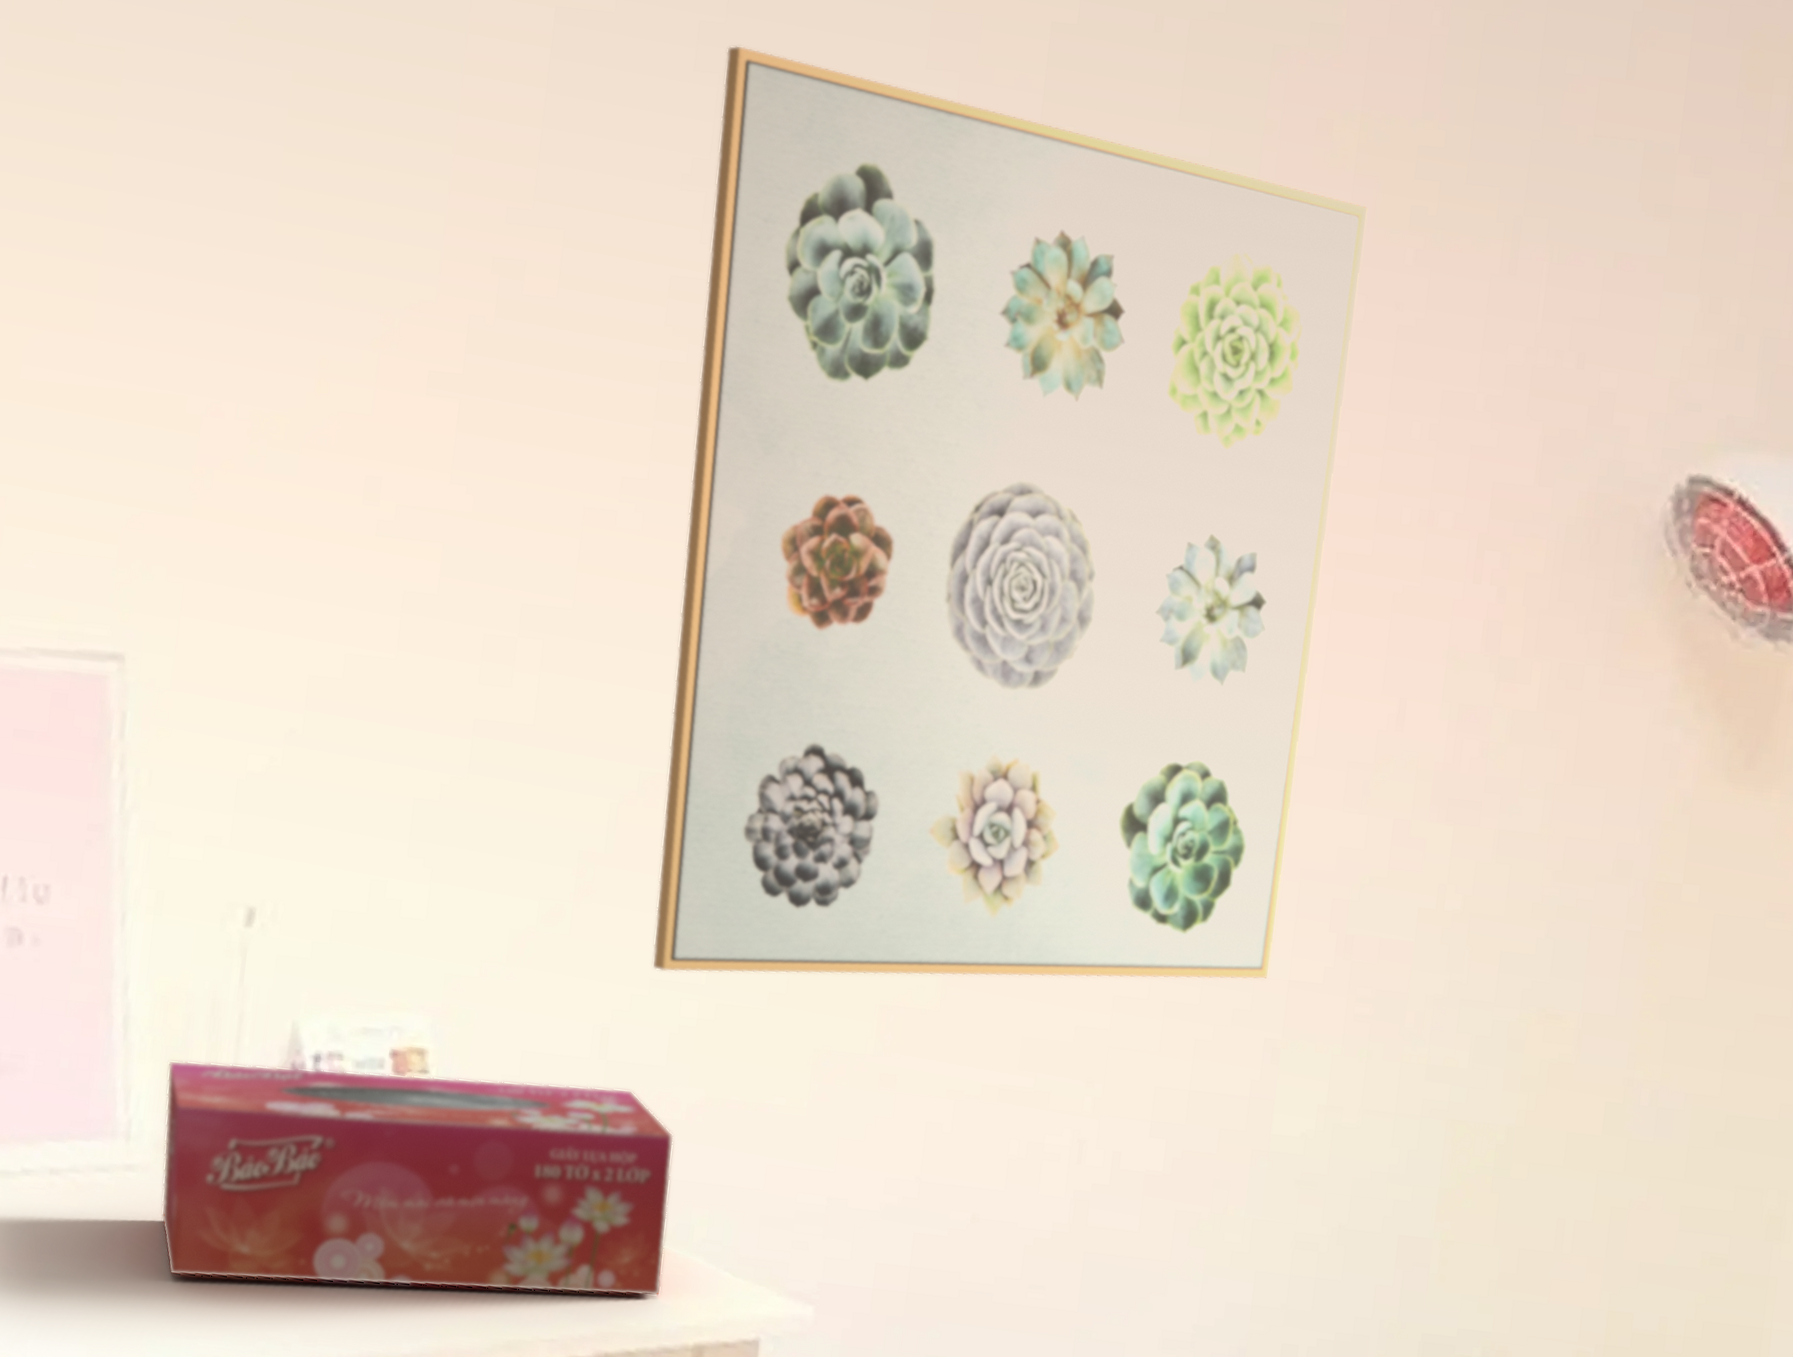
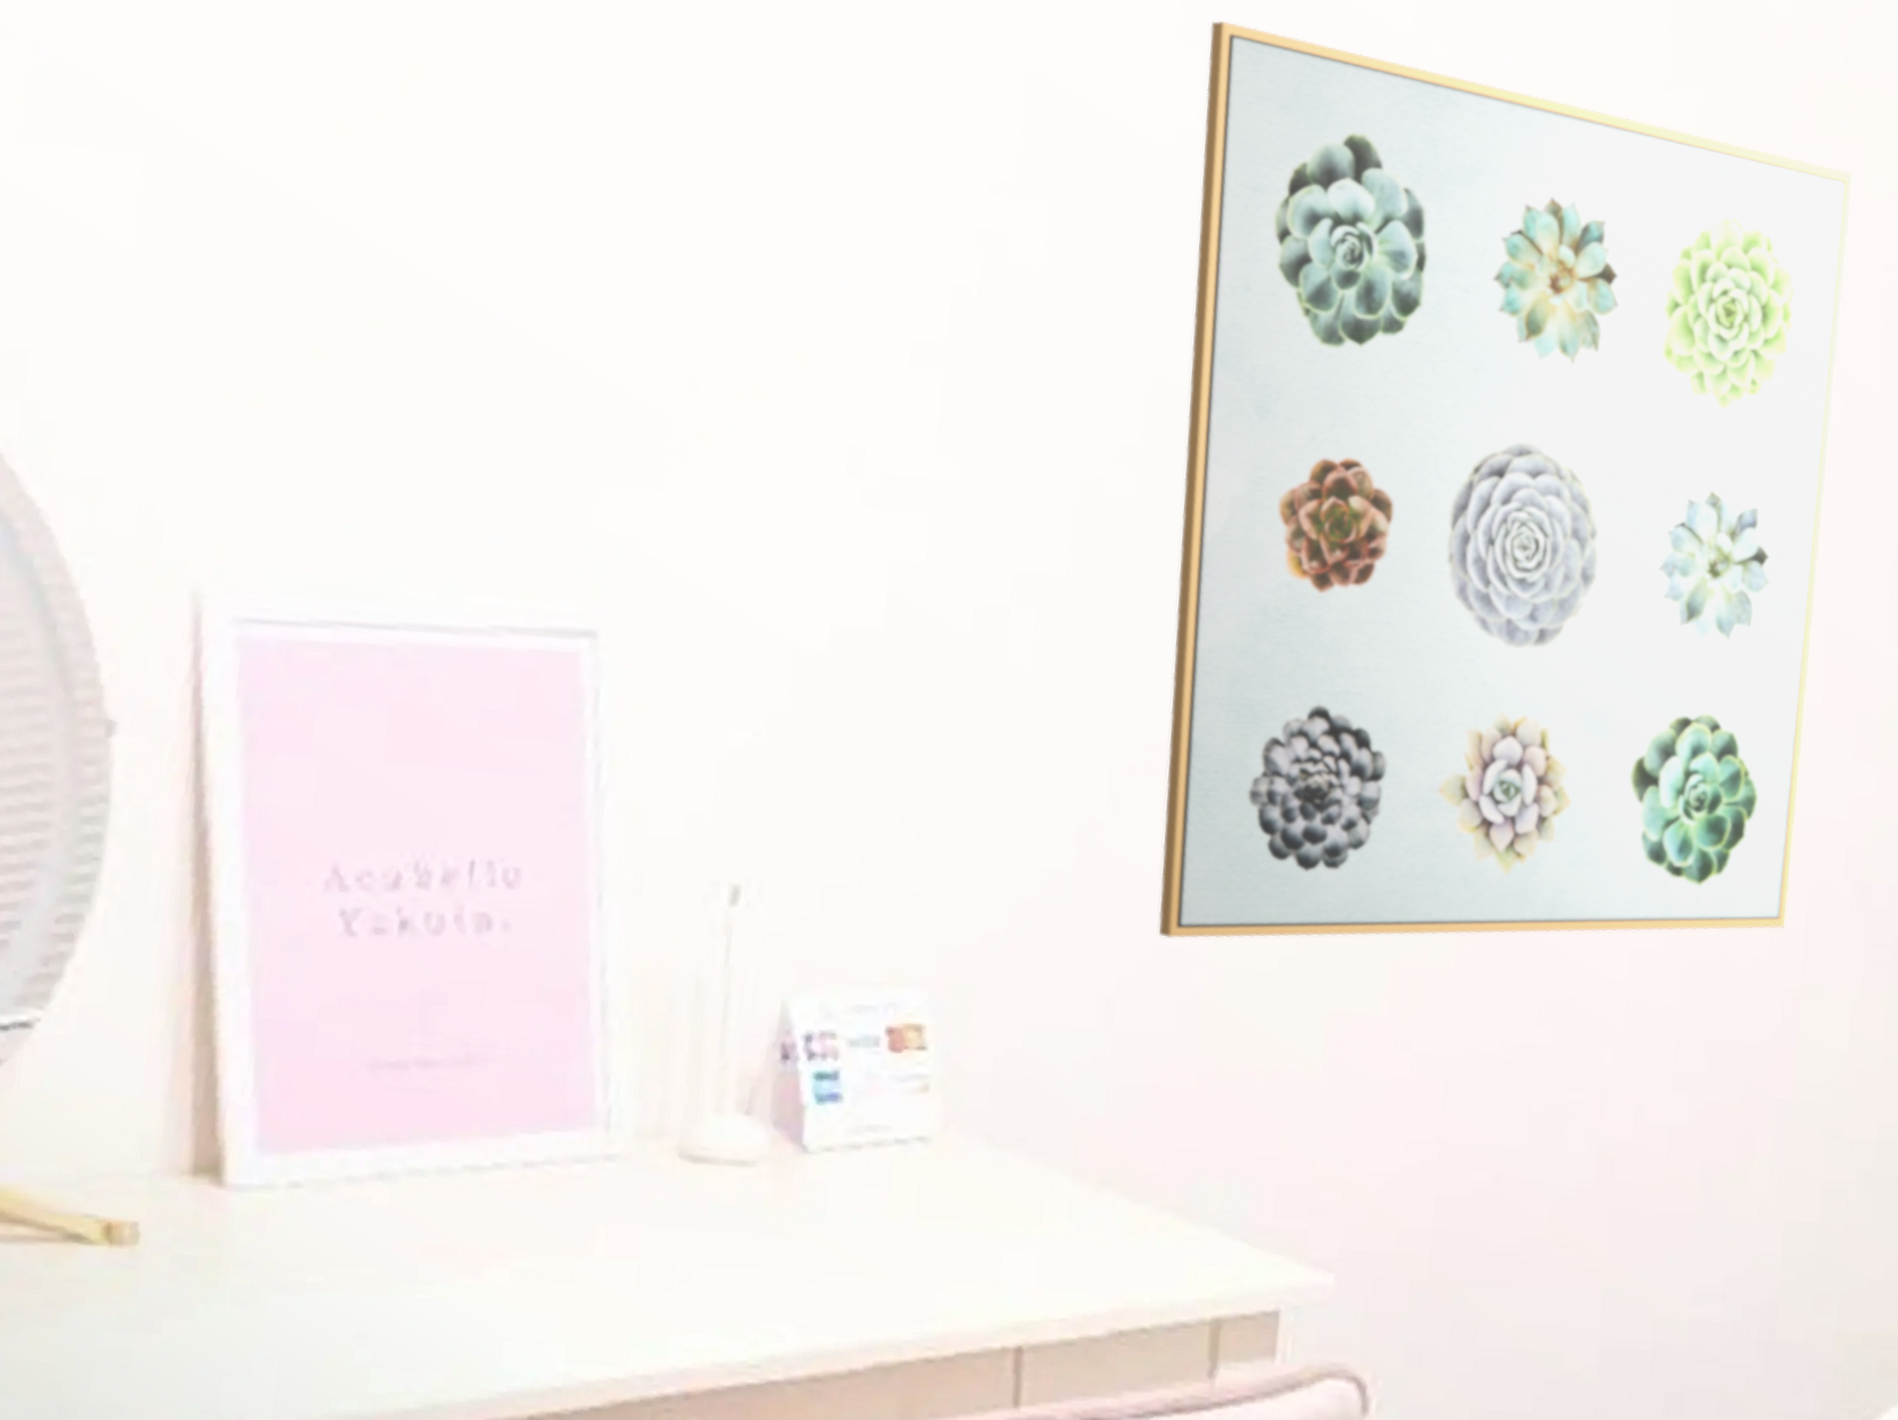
tissue box: present [161,1060,674,1297] -> none [644,1045,1185,1271]

